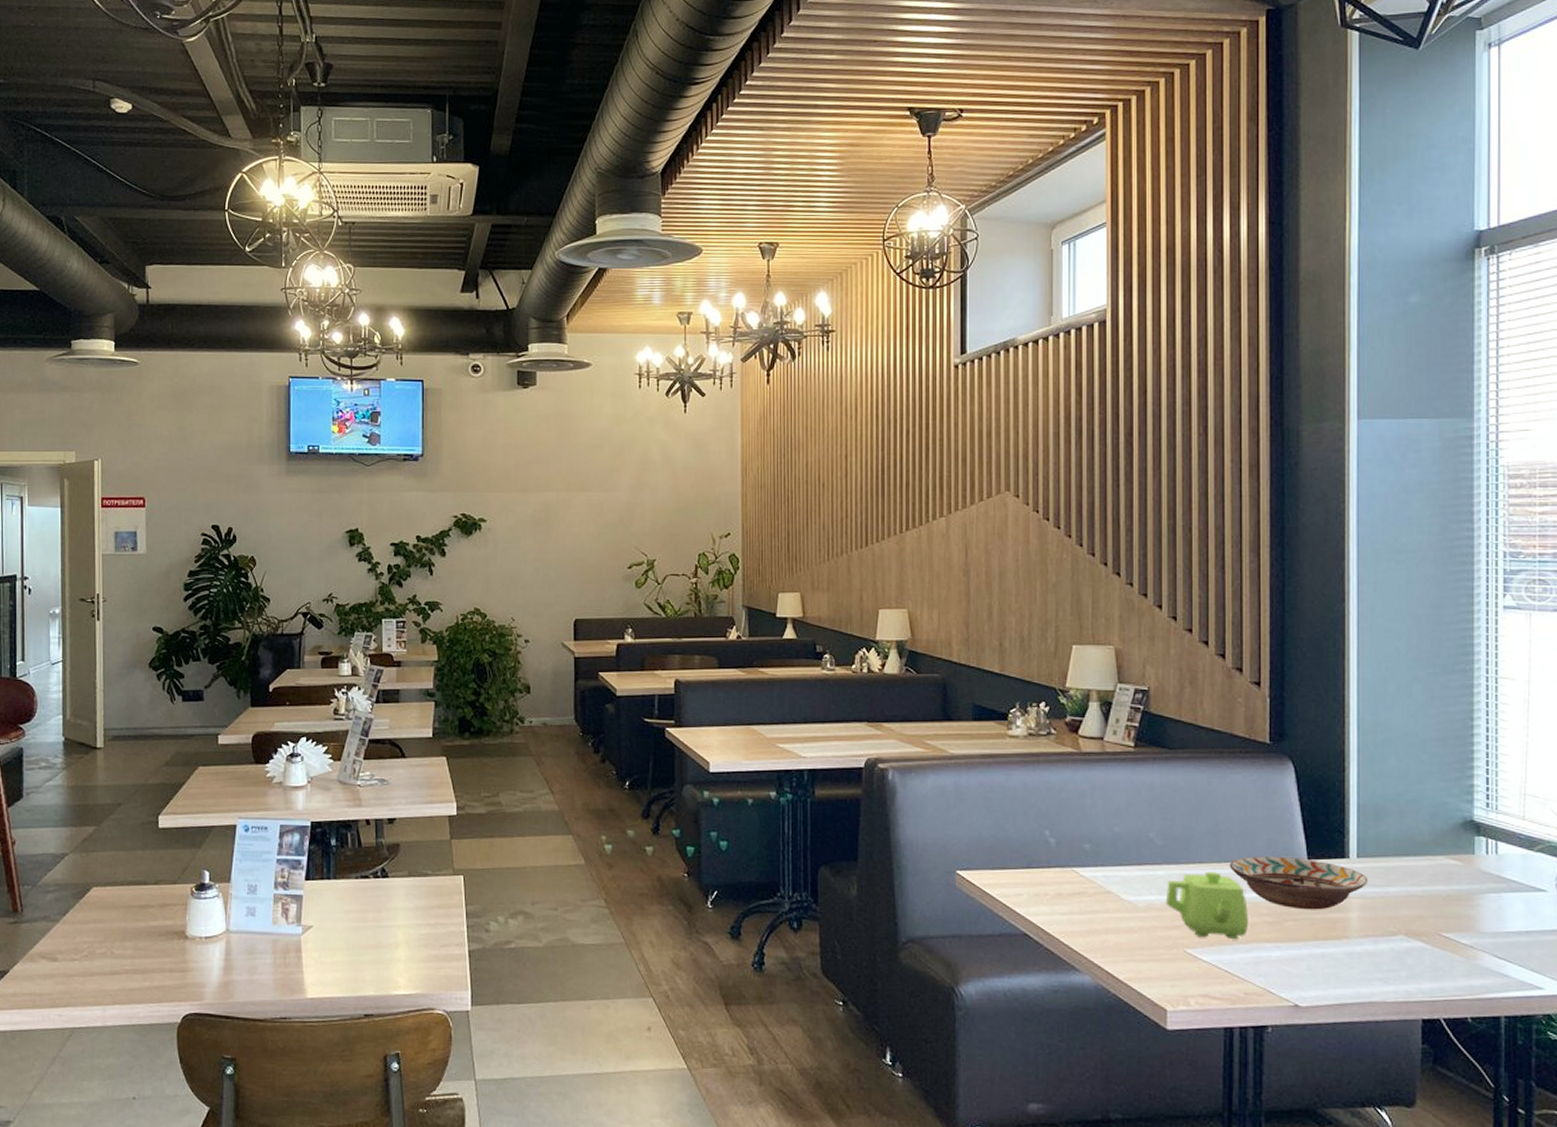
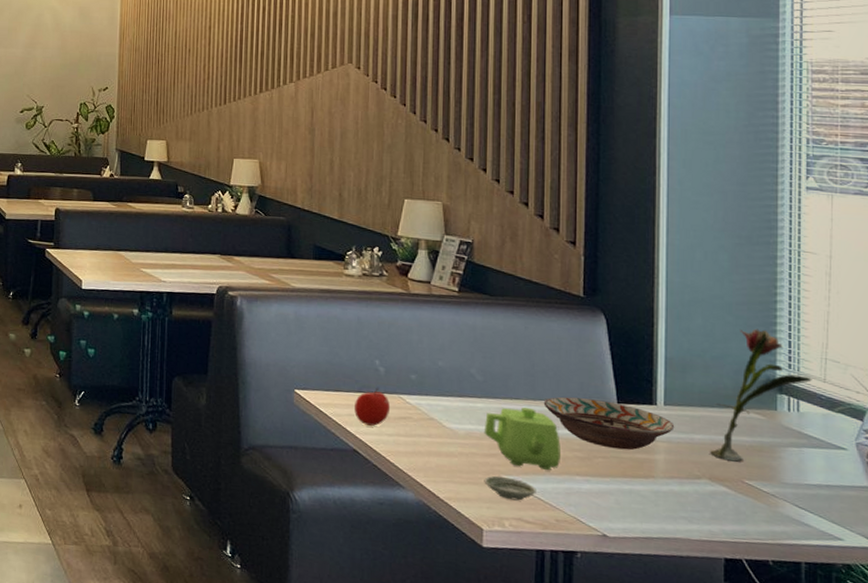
fruit: none [1024,861,1063,905] -> present [354,387,391,426]
saucer: none [1167,949,1223,976] -> present [484,475,536,501]
flower: none [1406,766,1511,914] -> present [710,329,812,462]

